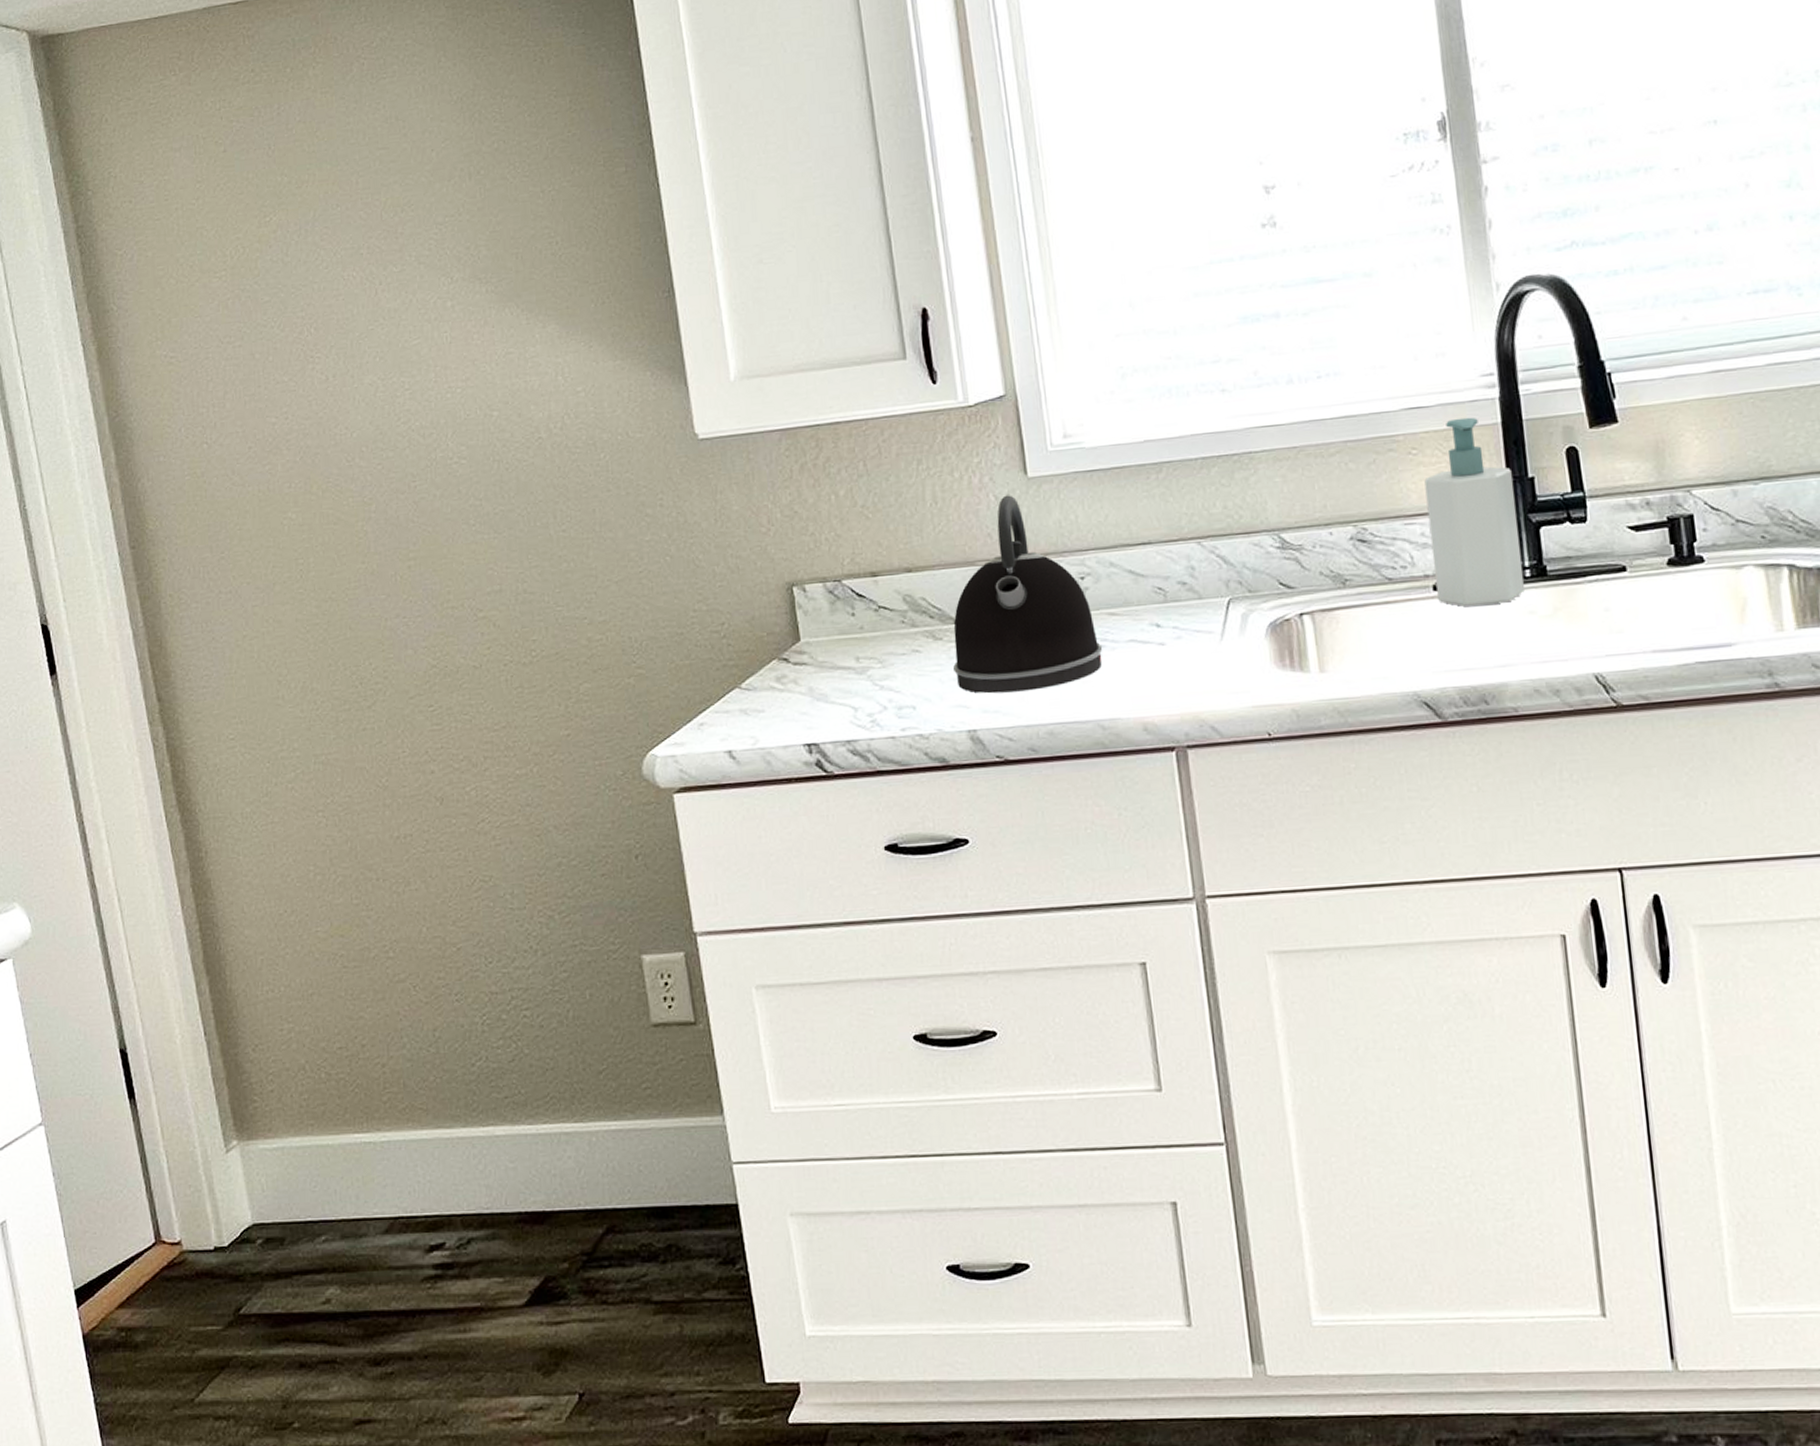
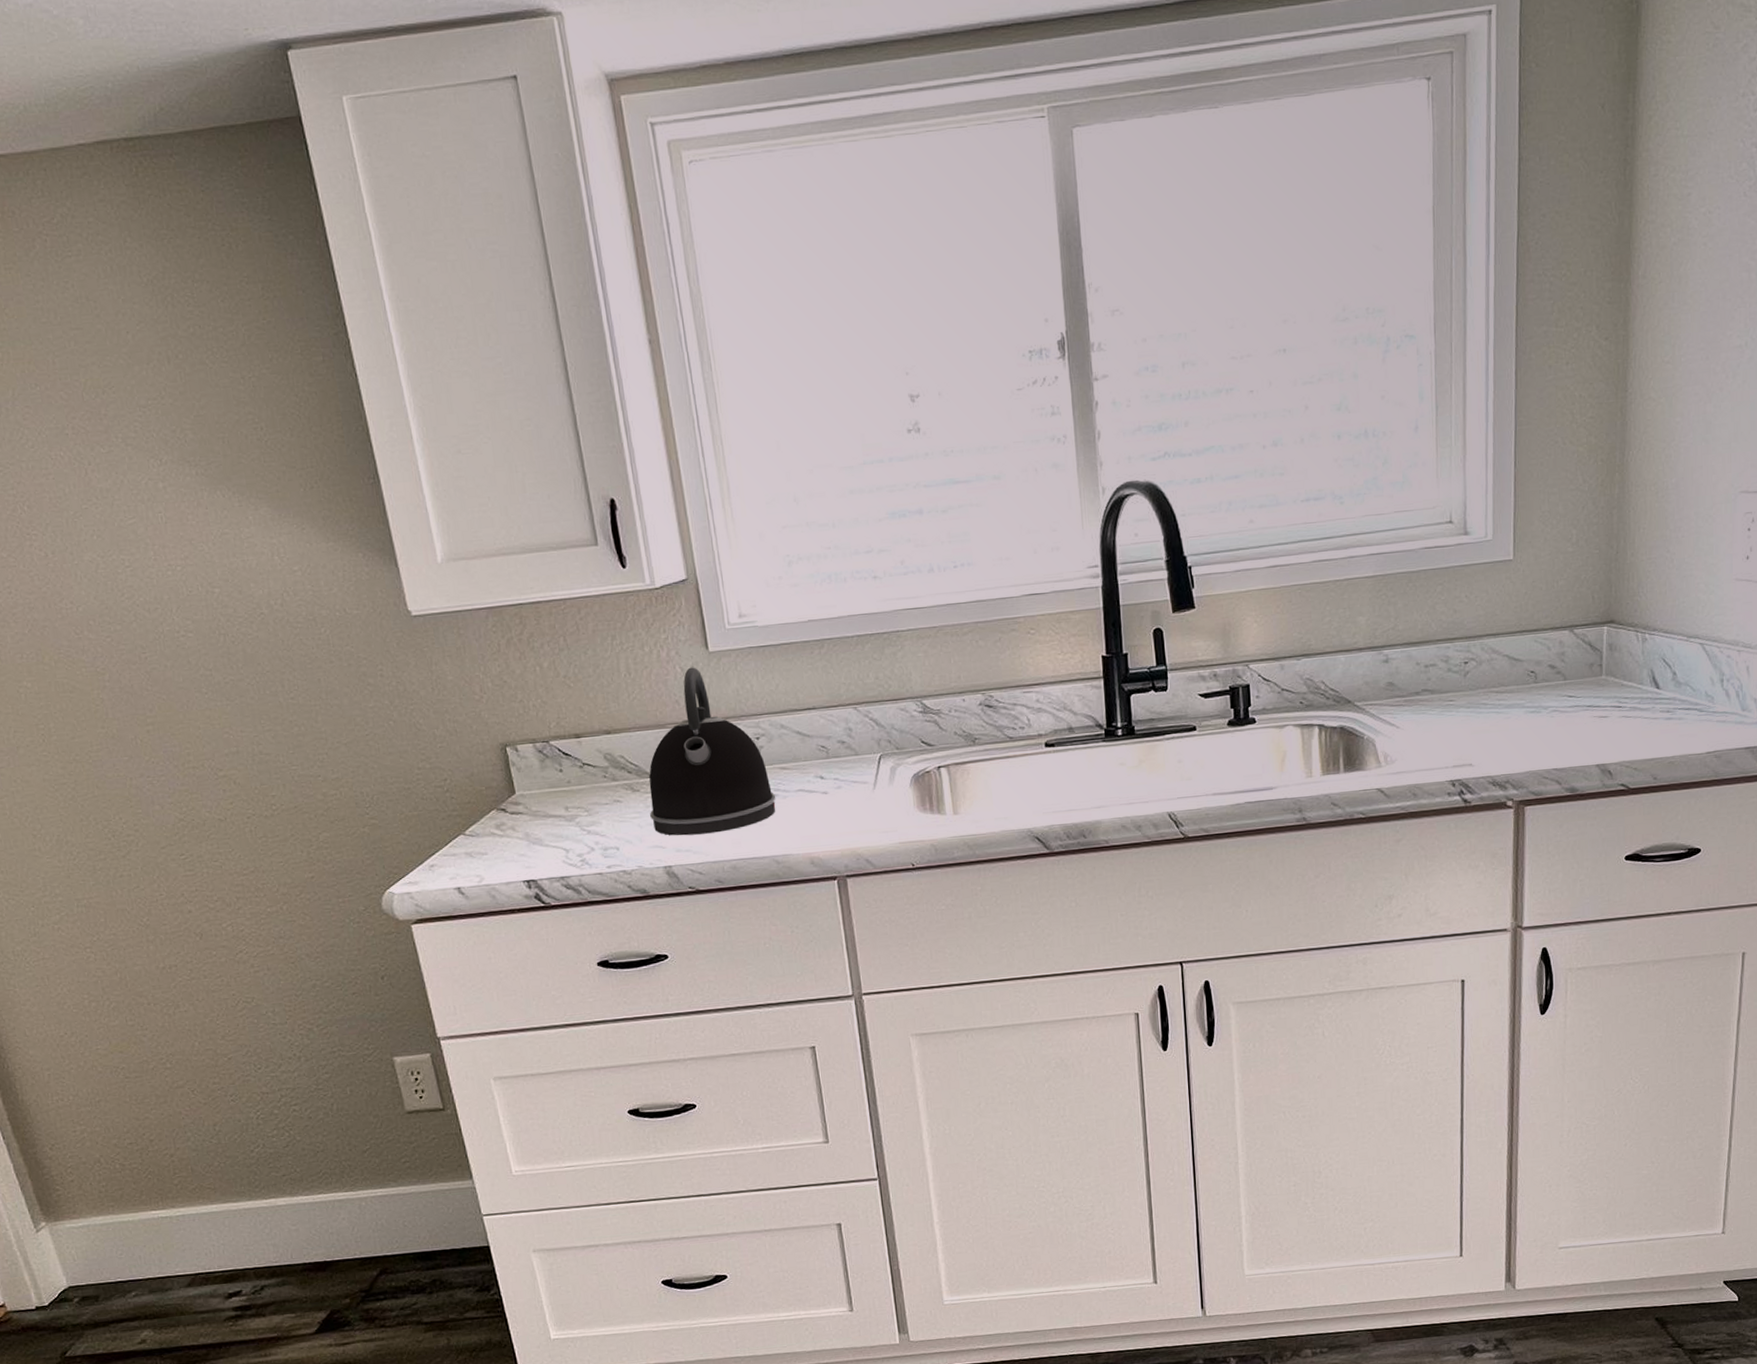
soap bottle: present [1424,417,1524,608] -> none [1040,602,1117,761]

